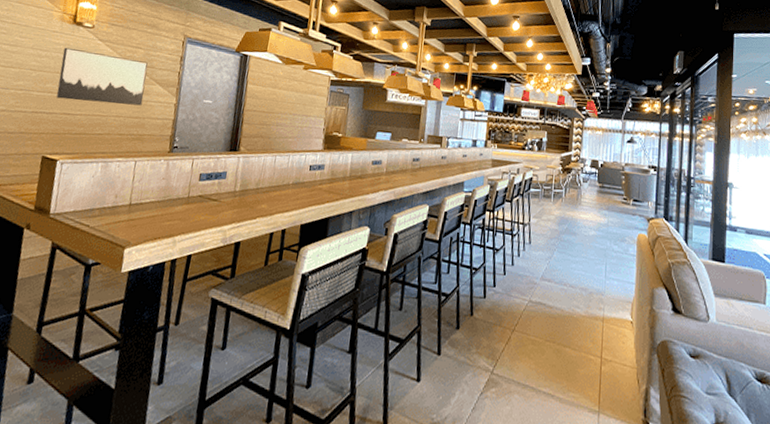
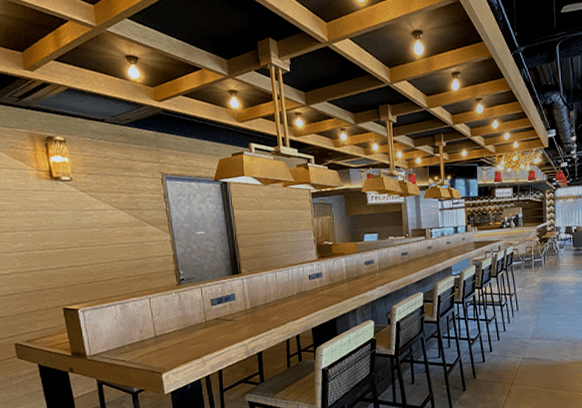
wall art: present [56,47,148,106] -> none [50,203,140,253]

